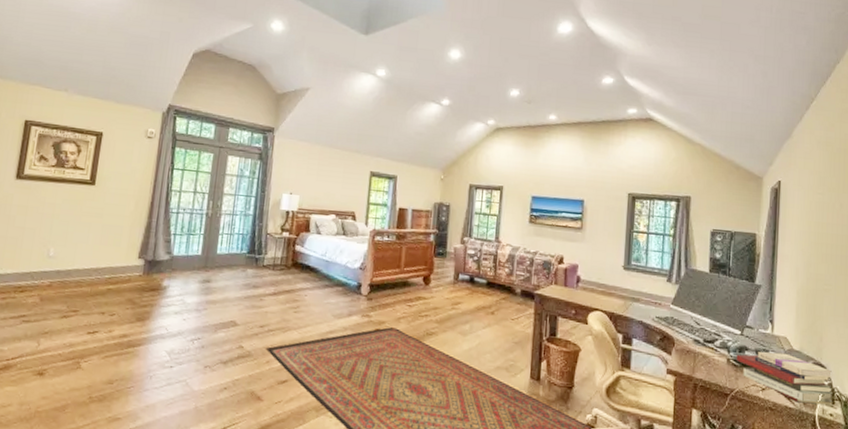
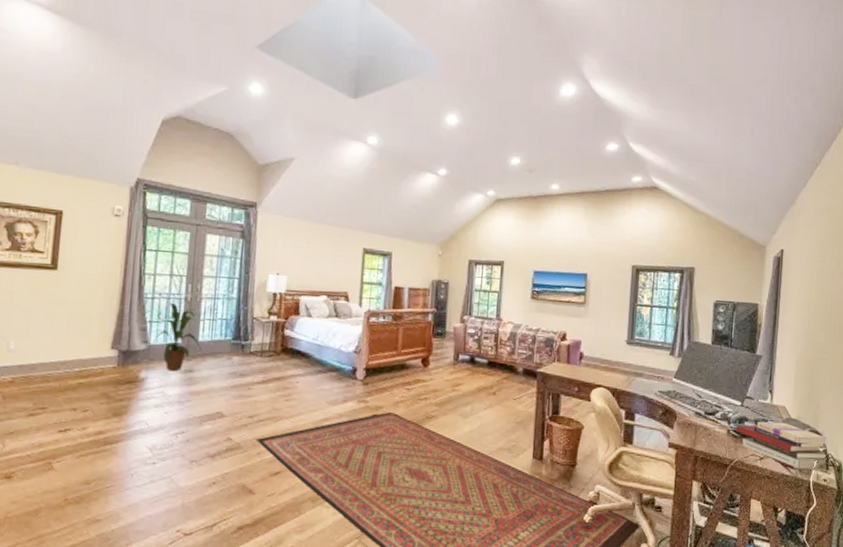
house plant: none [177,218,220,281] -> present [154,303,203,372]

